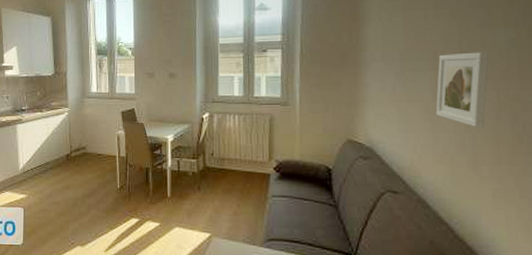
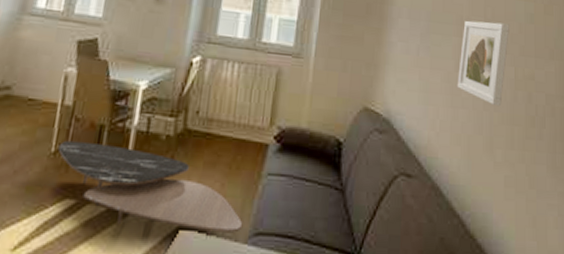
coffee table: none [121,180,258,244] -> present [58,140,243,239]

